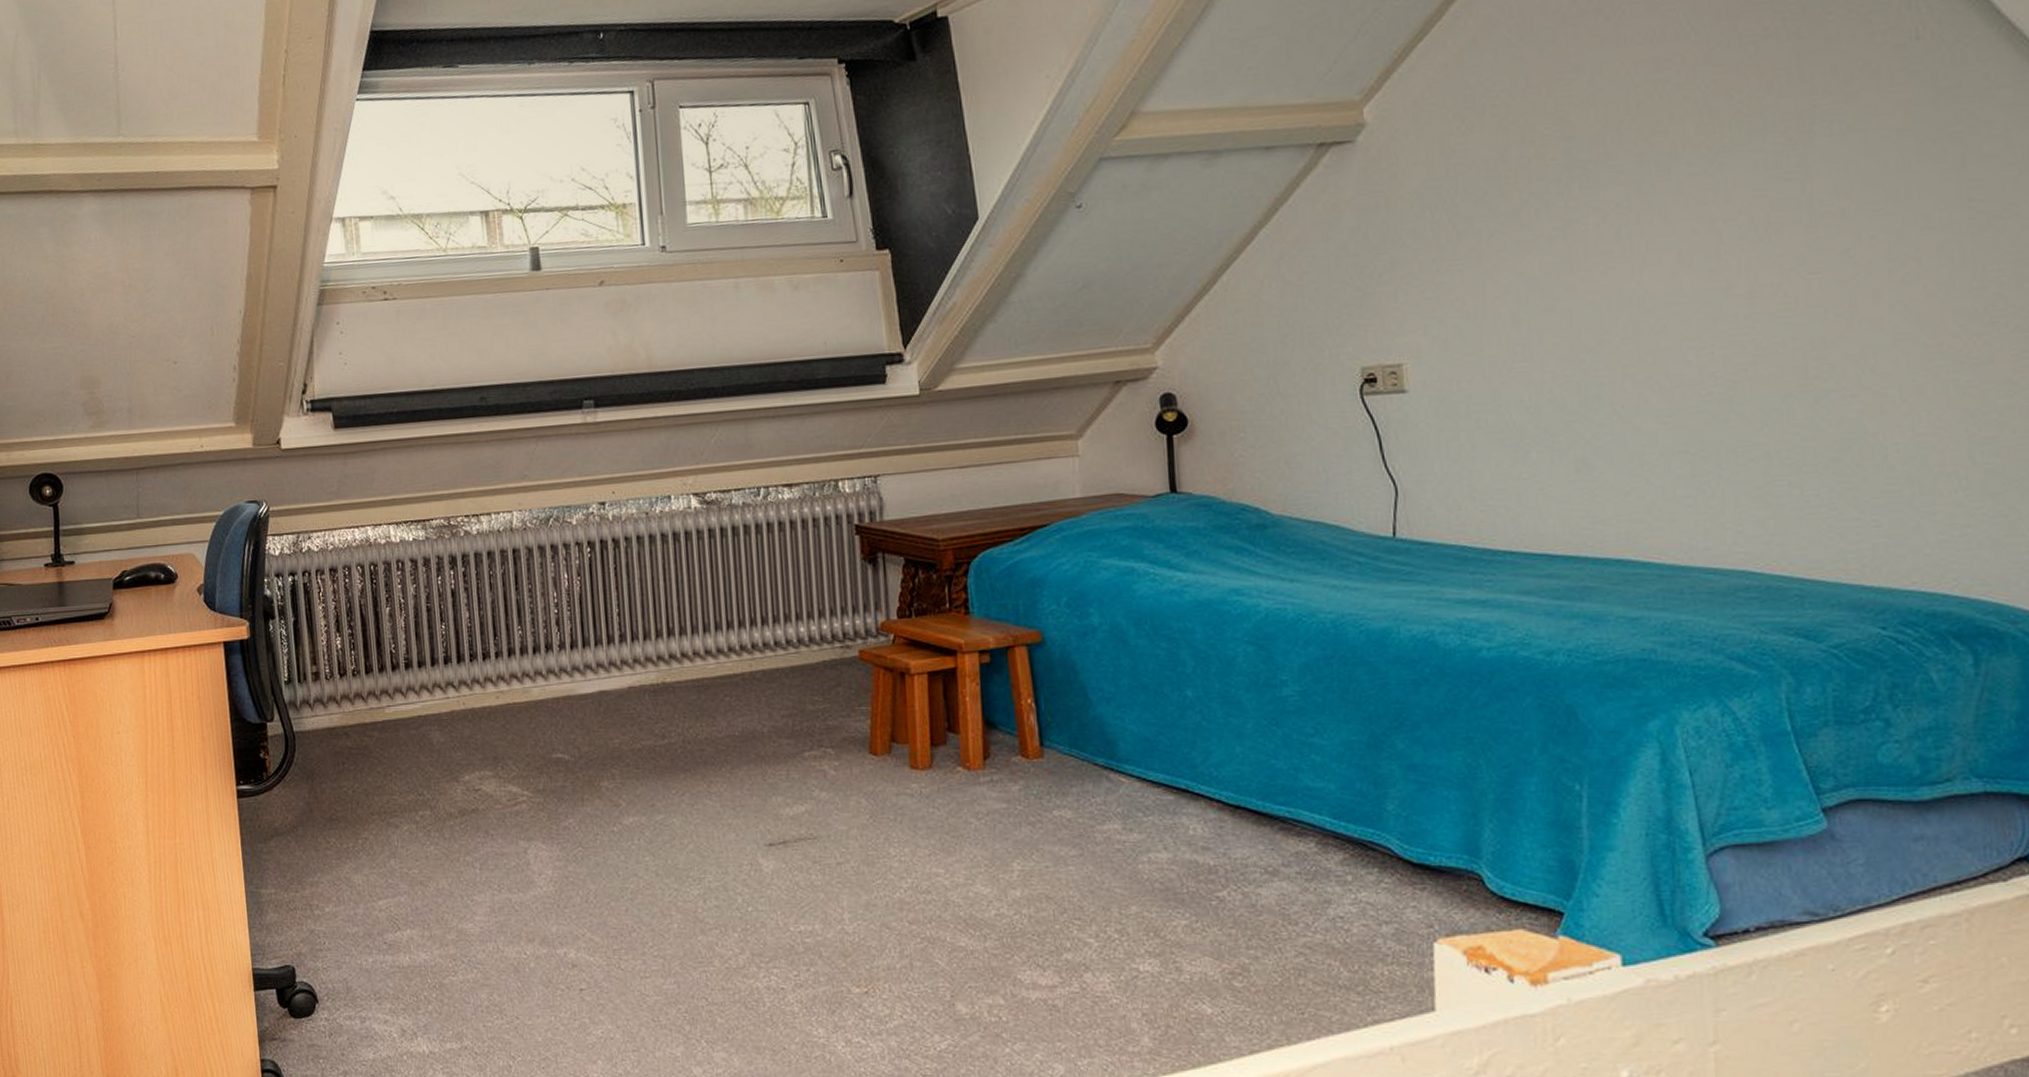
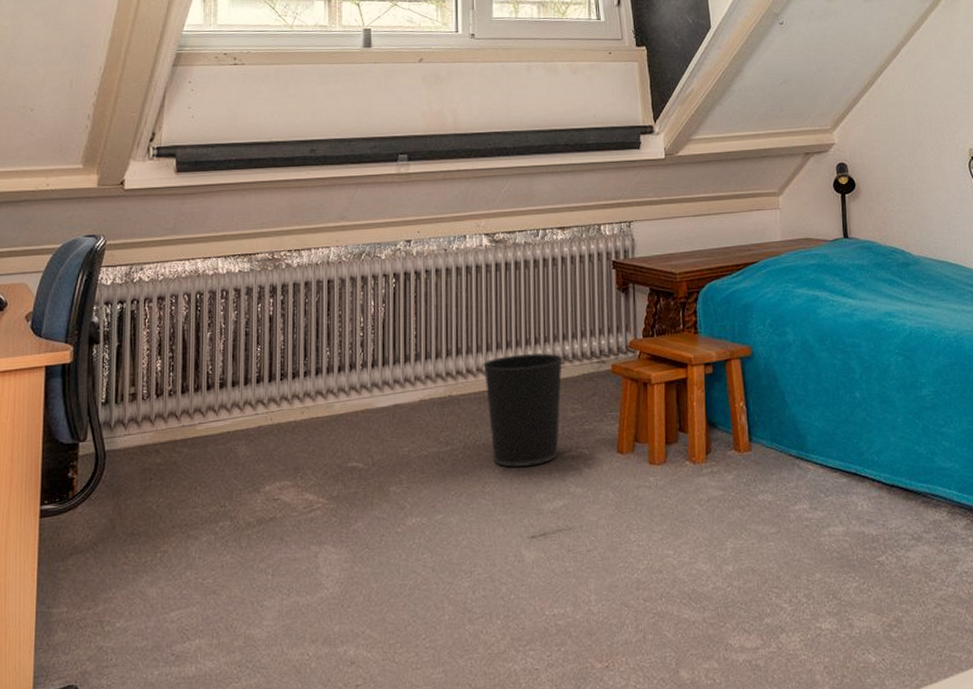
wastebasket: none [699,635,798,767] -> present [482,353,564,468]

